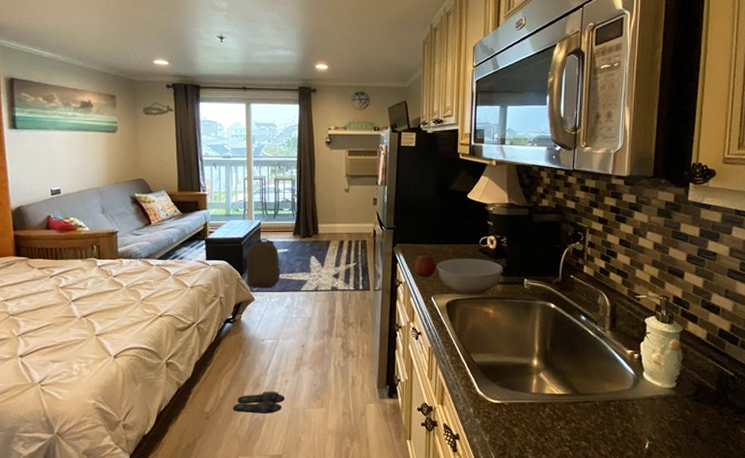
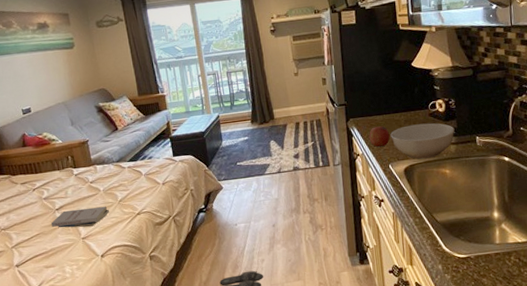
books: none [64,303,129,324] -> present [51,206,109,228]
backpack: present [246,238,281,287] -> none [210,129,244,177]

